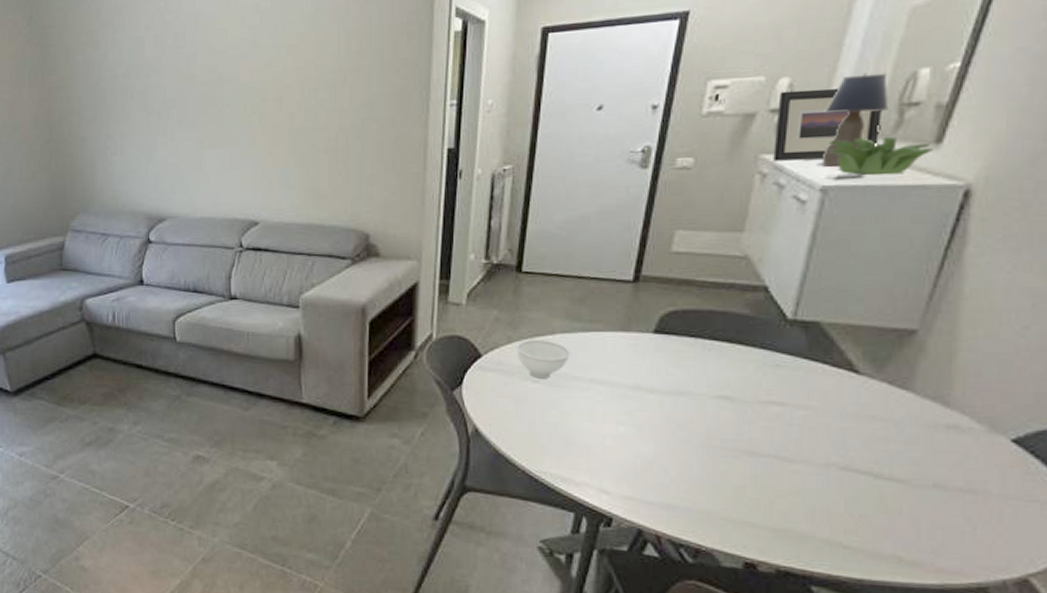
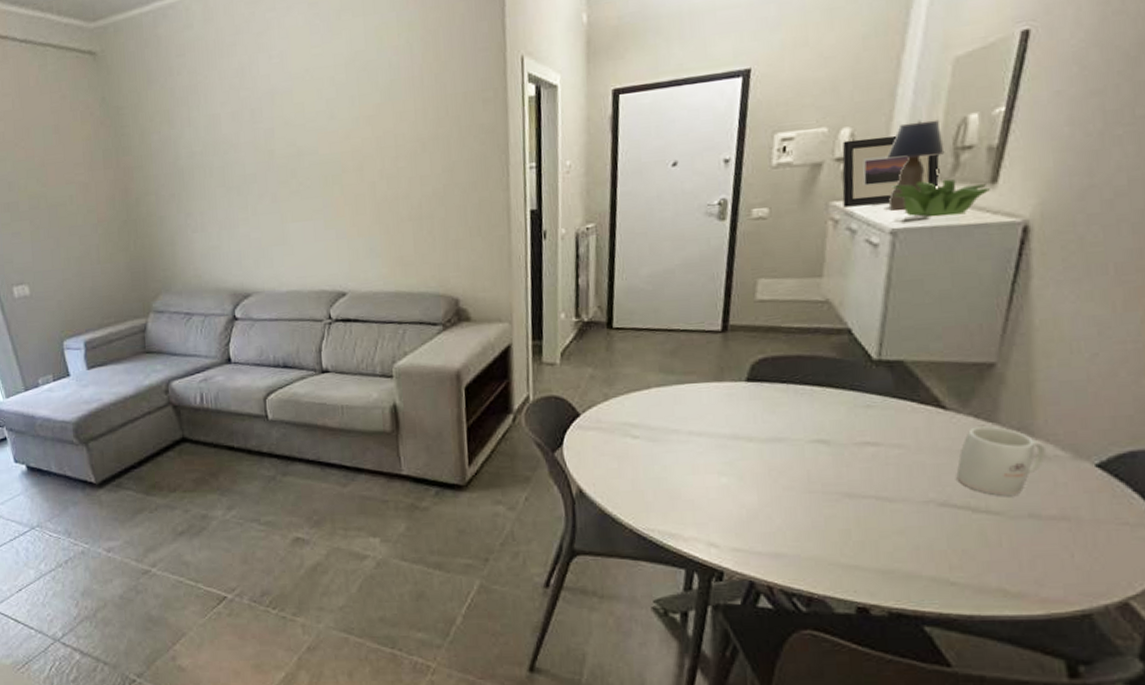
bowl: present [515,340,571,379] -> none [612,394,668,434]
mug: none [862,393,961,465] -> present [956,426,1047,496]

